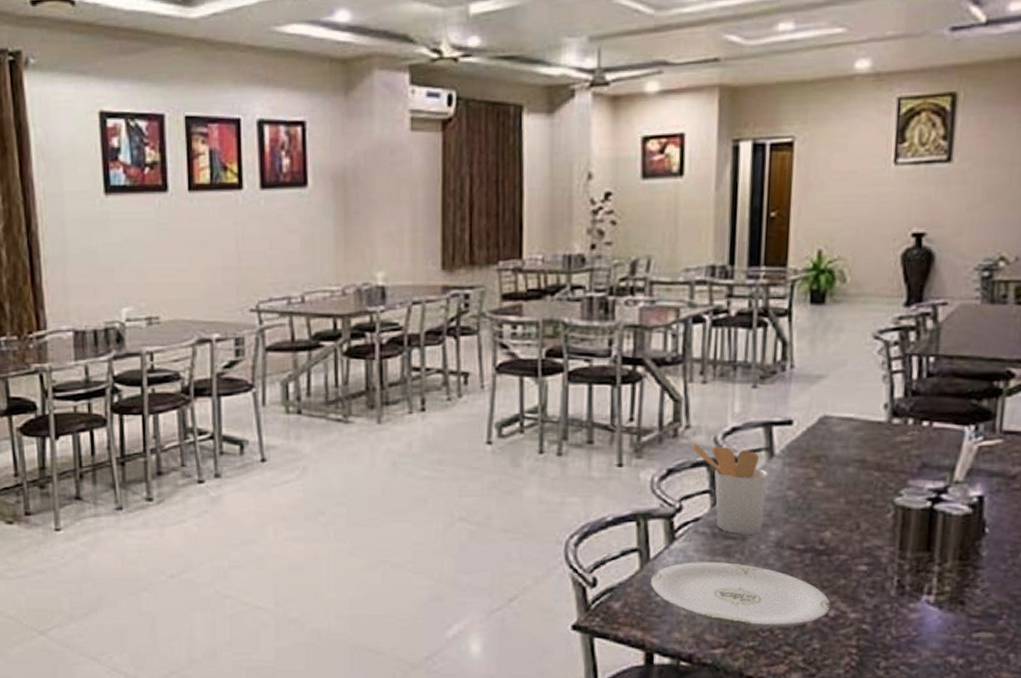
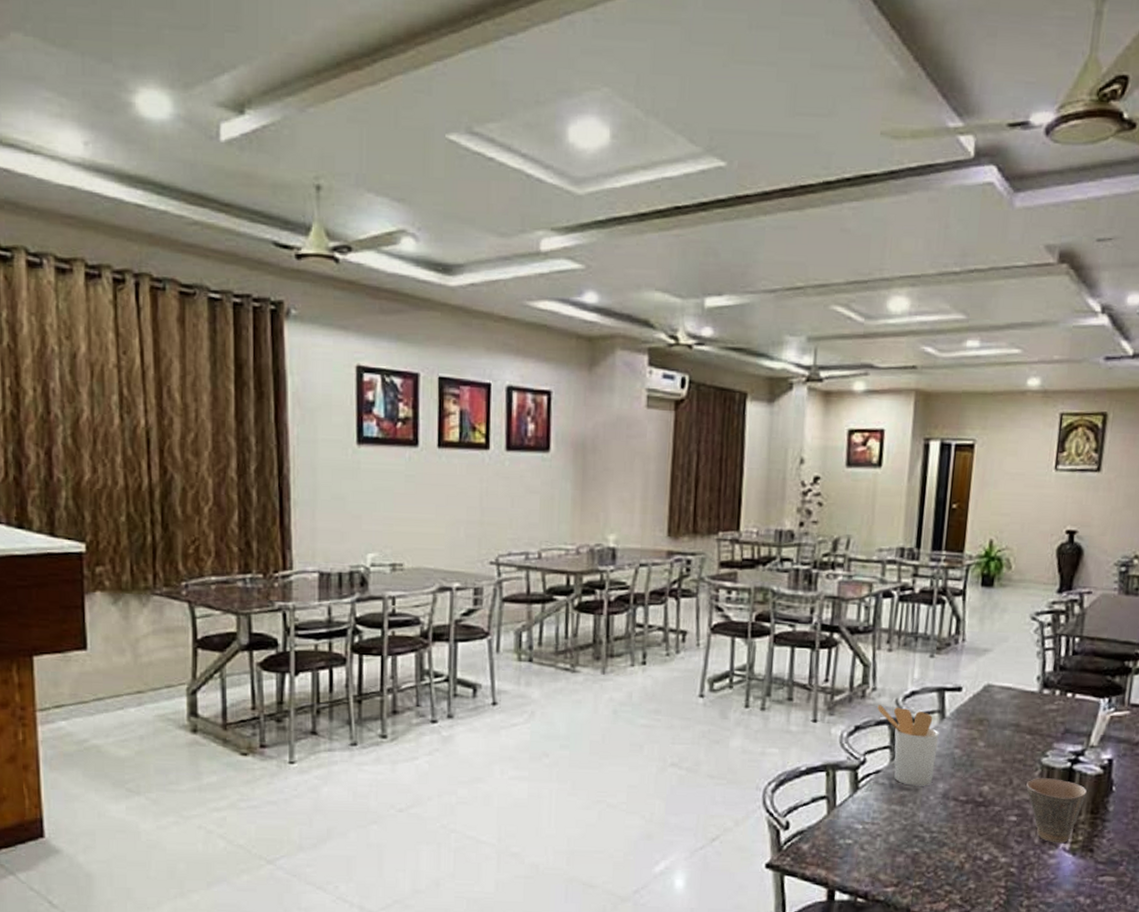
plate: present [651,562,831,629] -> none [836,809,986,870]
cup: none [877,520,953,595] -> present [1026,778,1087,844]

